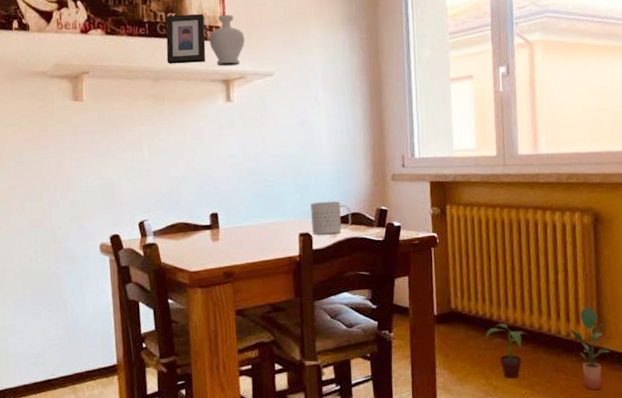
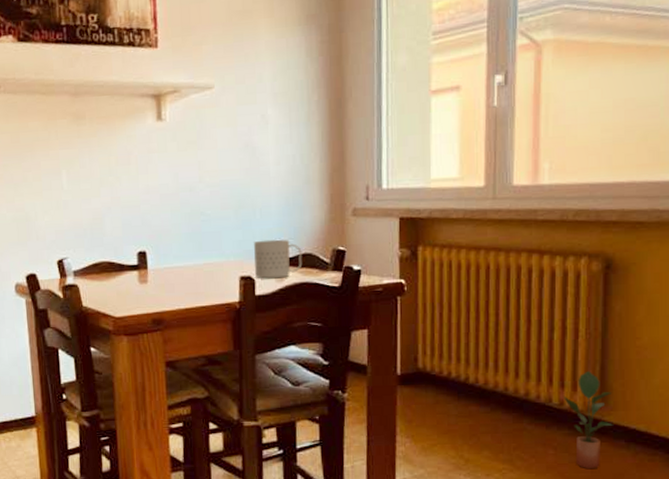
picture frame: present [166,14,206,64] -> none [87,14,134,76]
decorative vase: present [209,14,245,67] -> none [137,14,179,79]
potted plant: present [485,323,528,378] -> none [458,387,511,450]

